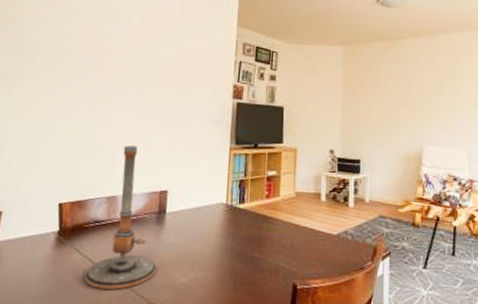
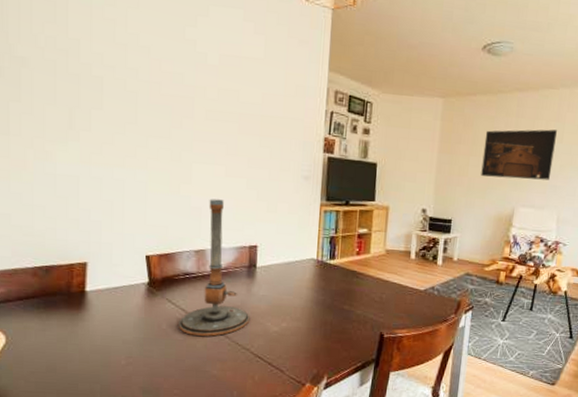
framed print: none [385,70,455,118] -> present [481,129,557,181]

